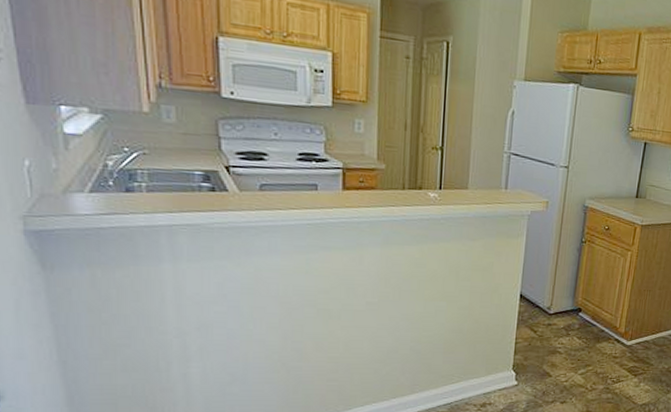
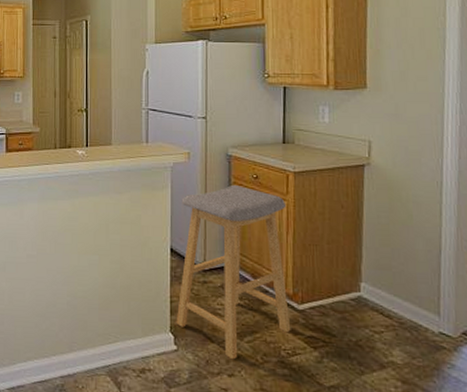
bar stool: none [518,234,631,390] -> present [176,184,291,360]

